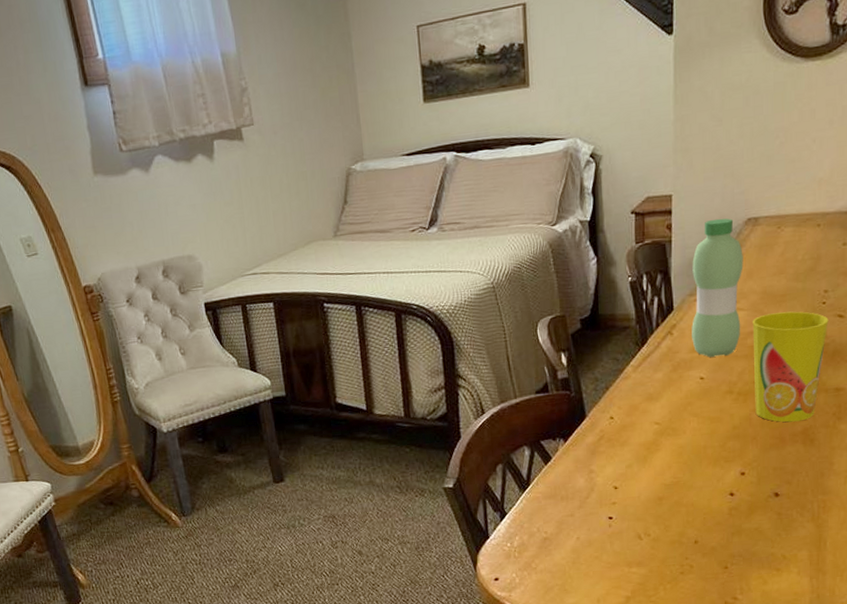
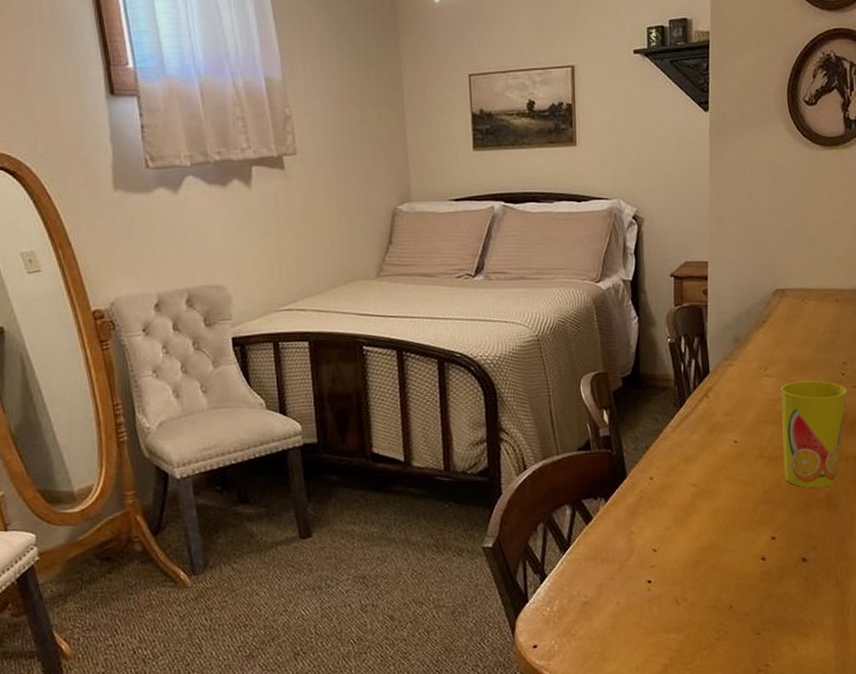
water bottle: present [691,218,744,357] -> none [726,287,772,421]

